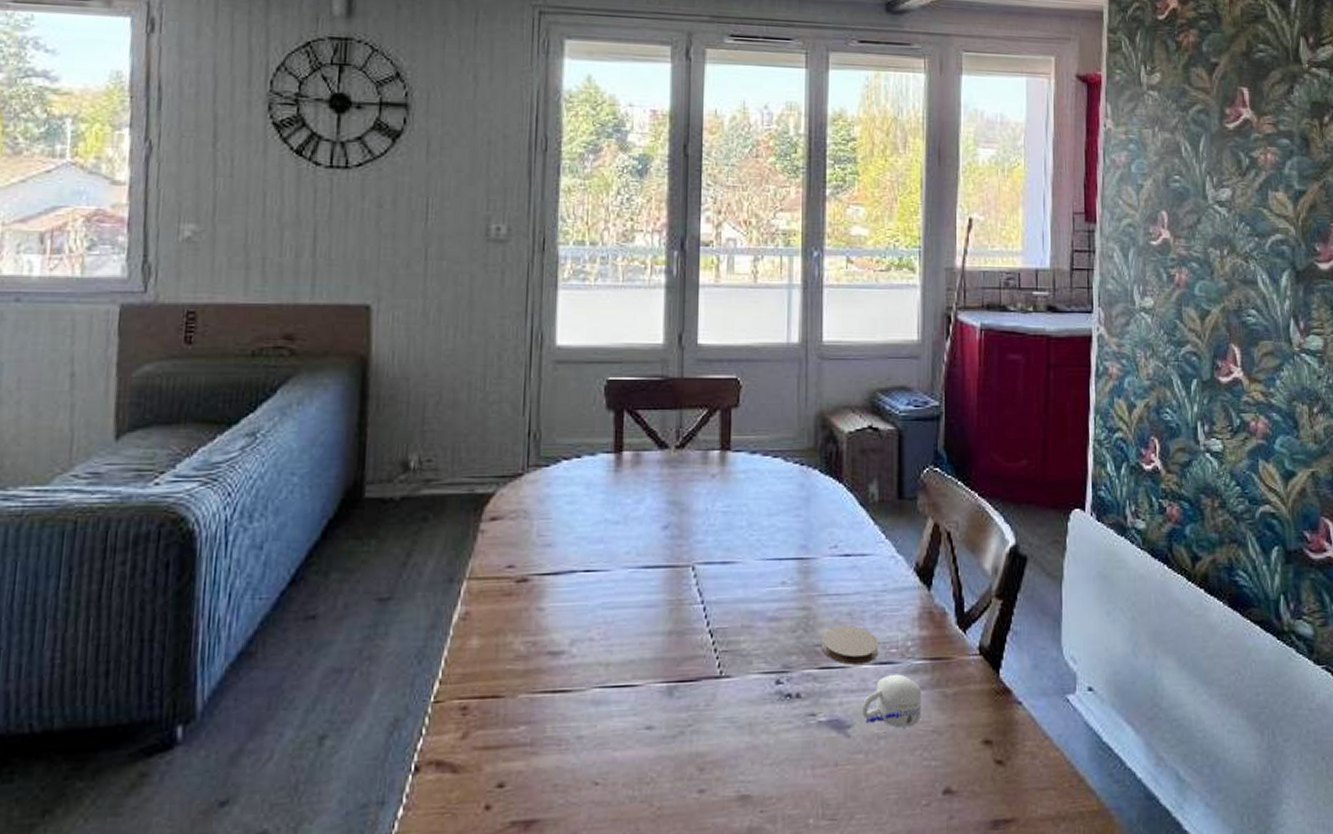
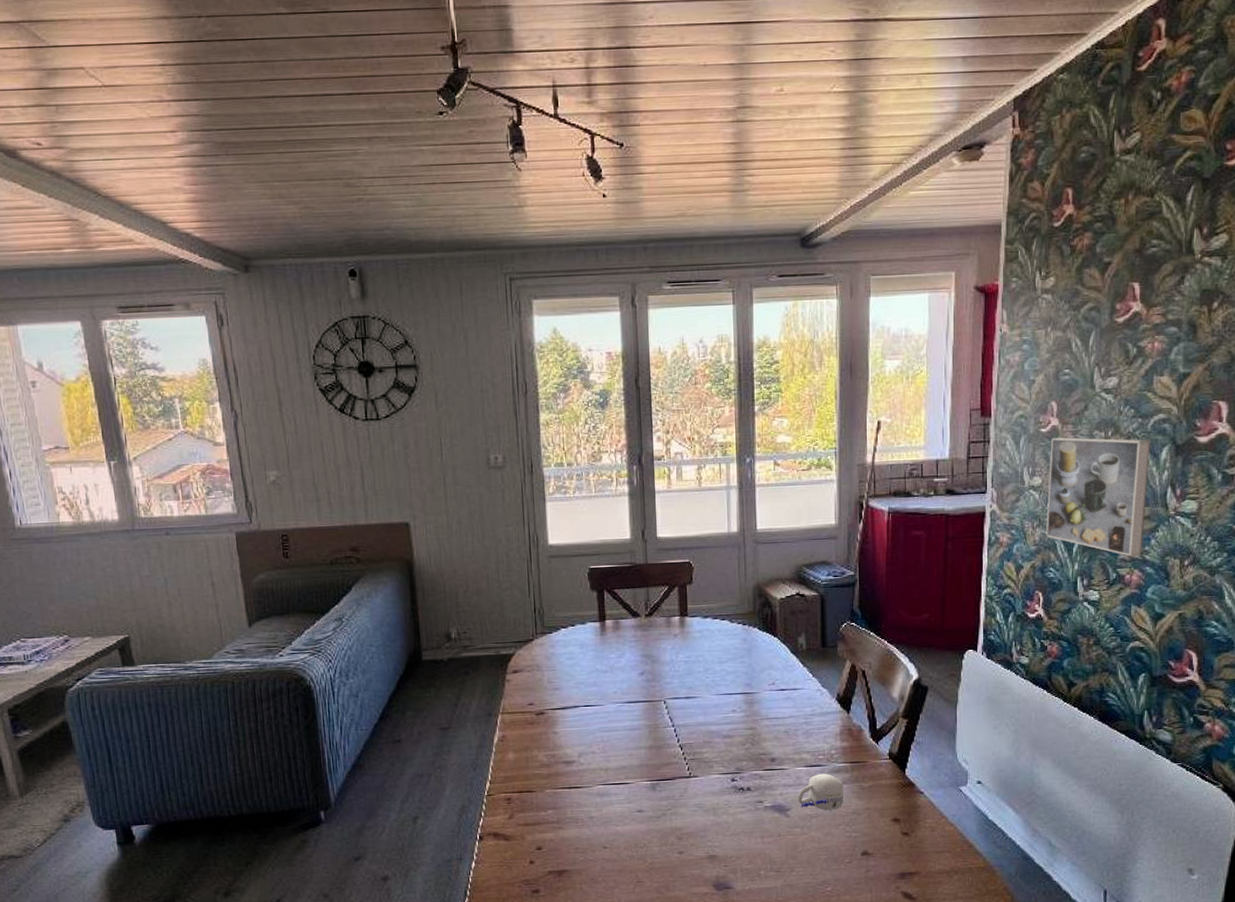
coaster: present [822,625,879,665] -> none [765,740,810,767]
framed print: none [1160,252,1270,399] -> present [1046,437,1151,557]

